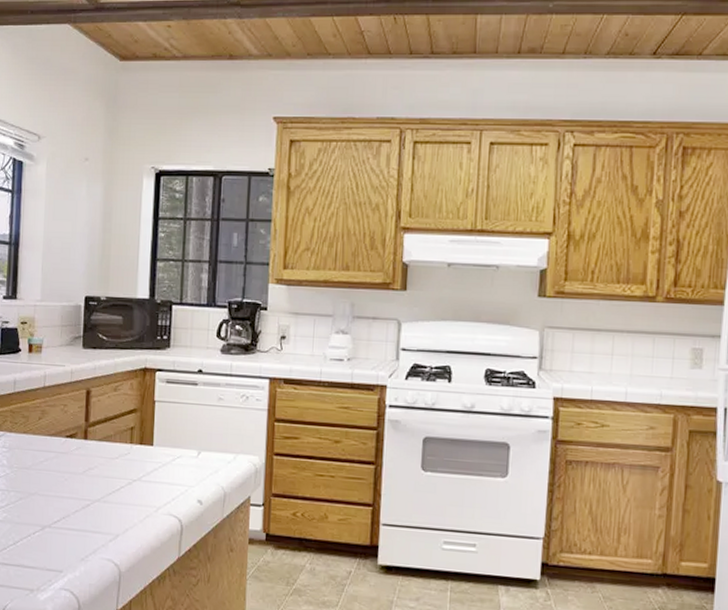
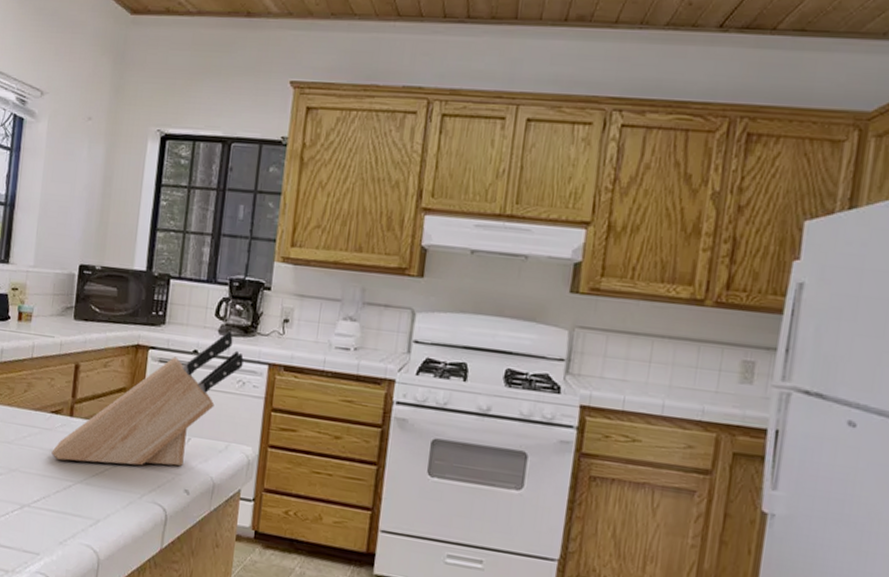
knife block: none [68,349,246,482] -> present [51,330,244,466]

